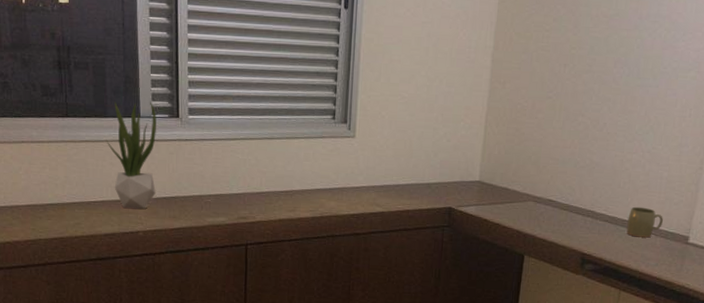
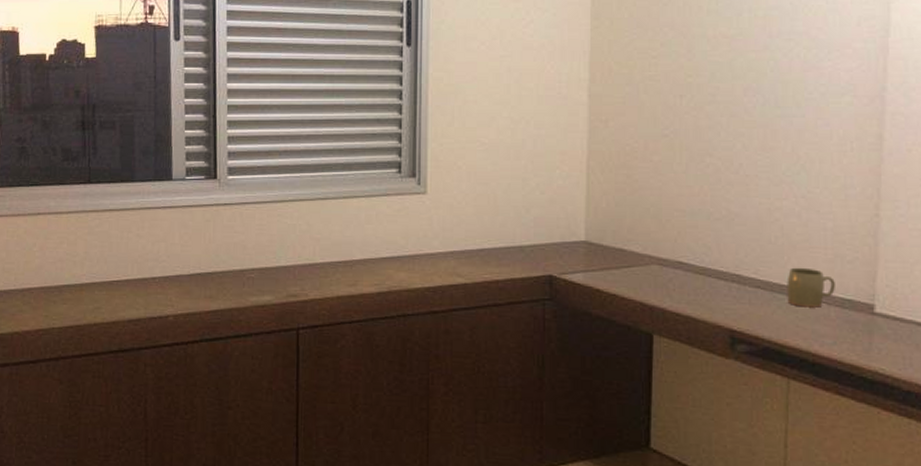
potted plant: present [107,101,157,209] -> none [134,161,191,288]

